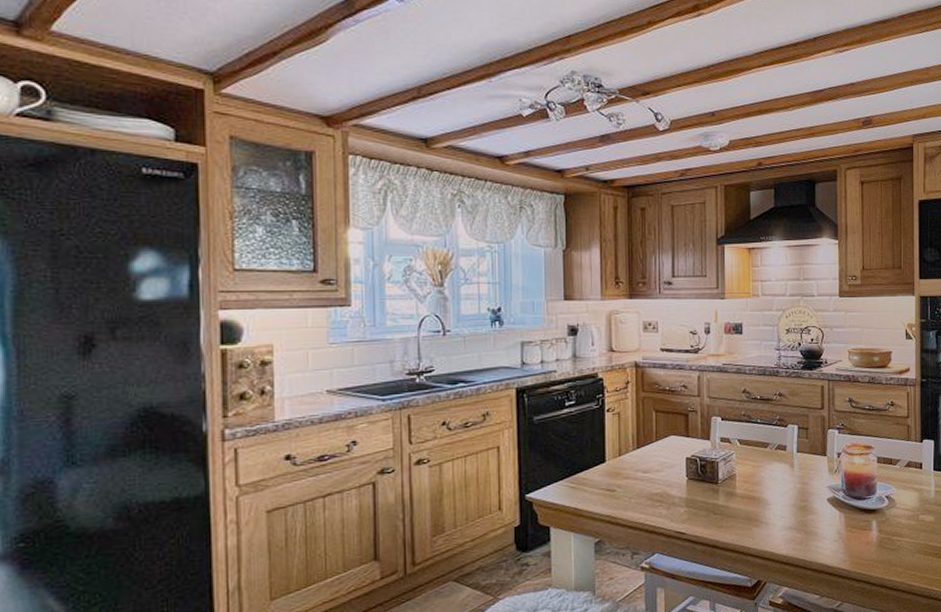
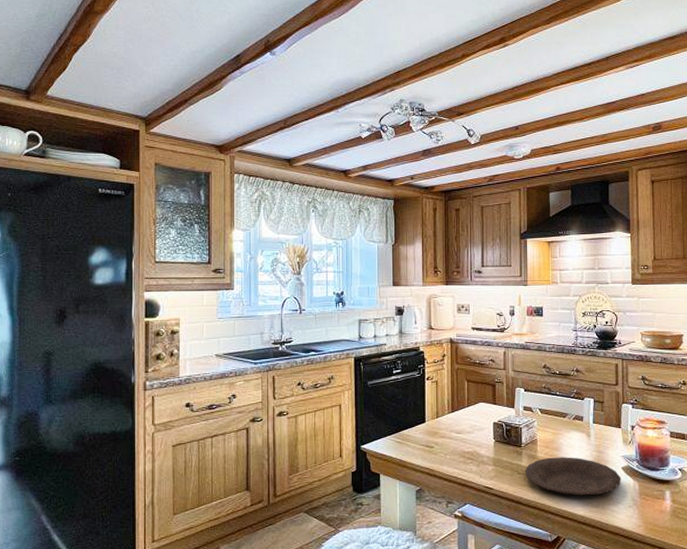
plate: none [721,491,827,534] -> present [524,457,621,496]

